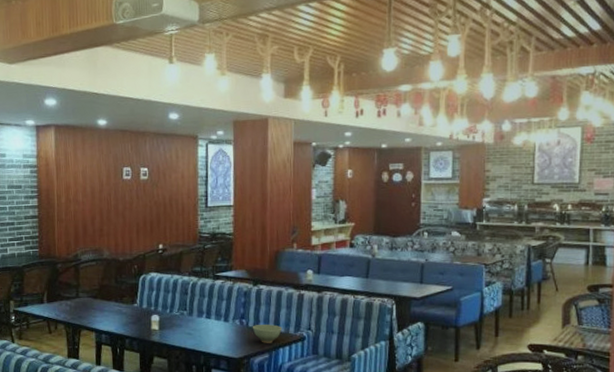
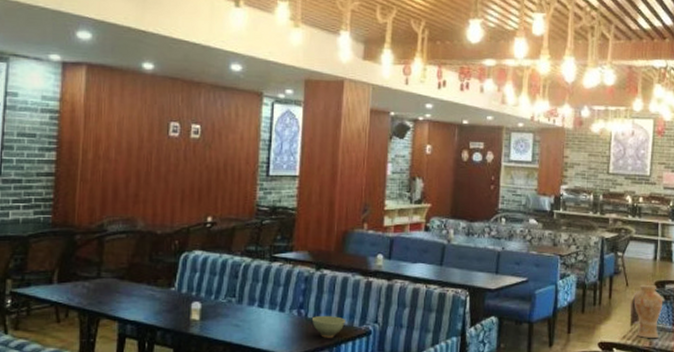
vase: none [564,289,597,341] -> present [633,285,663,339]

